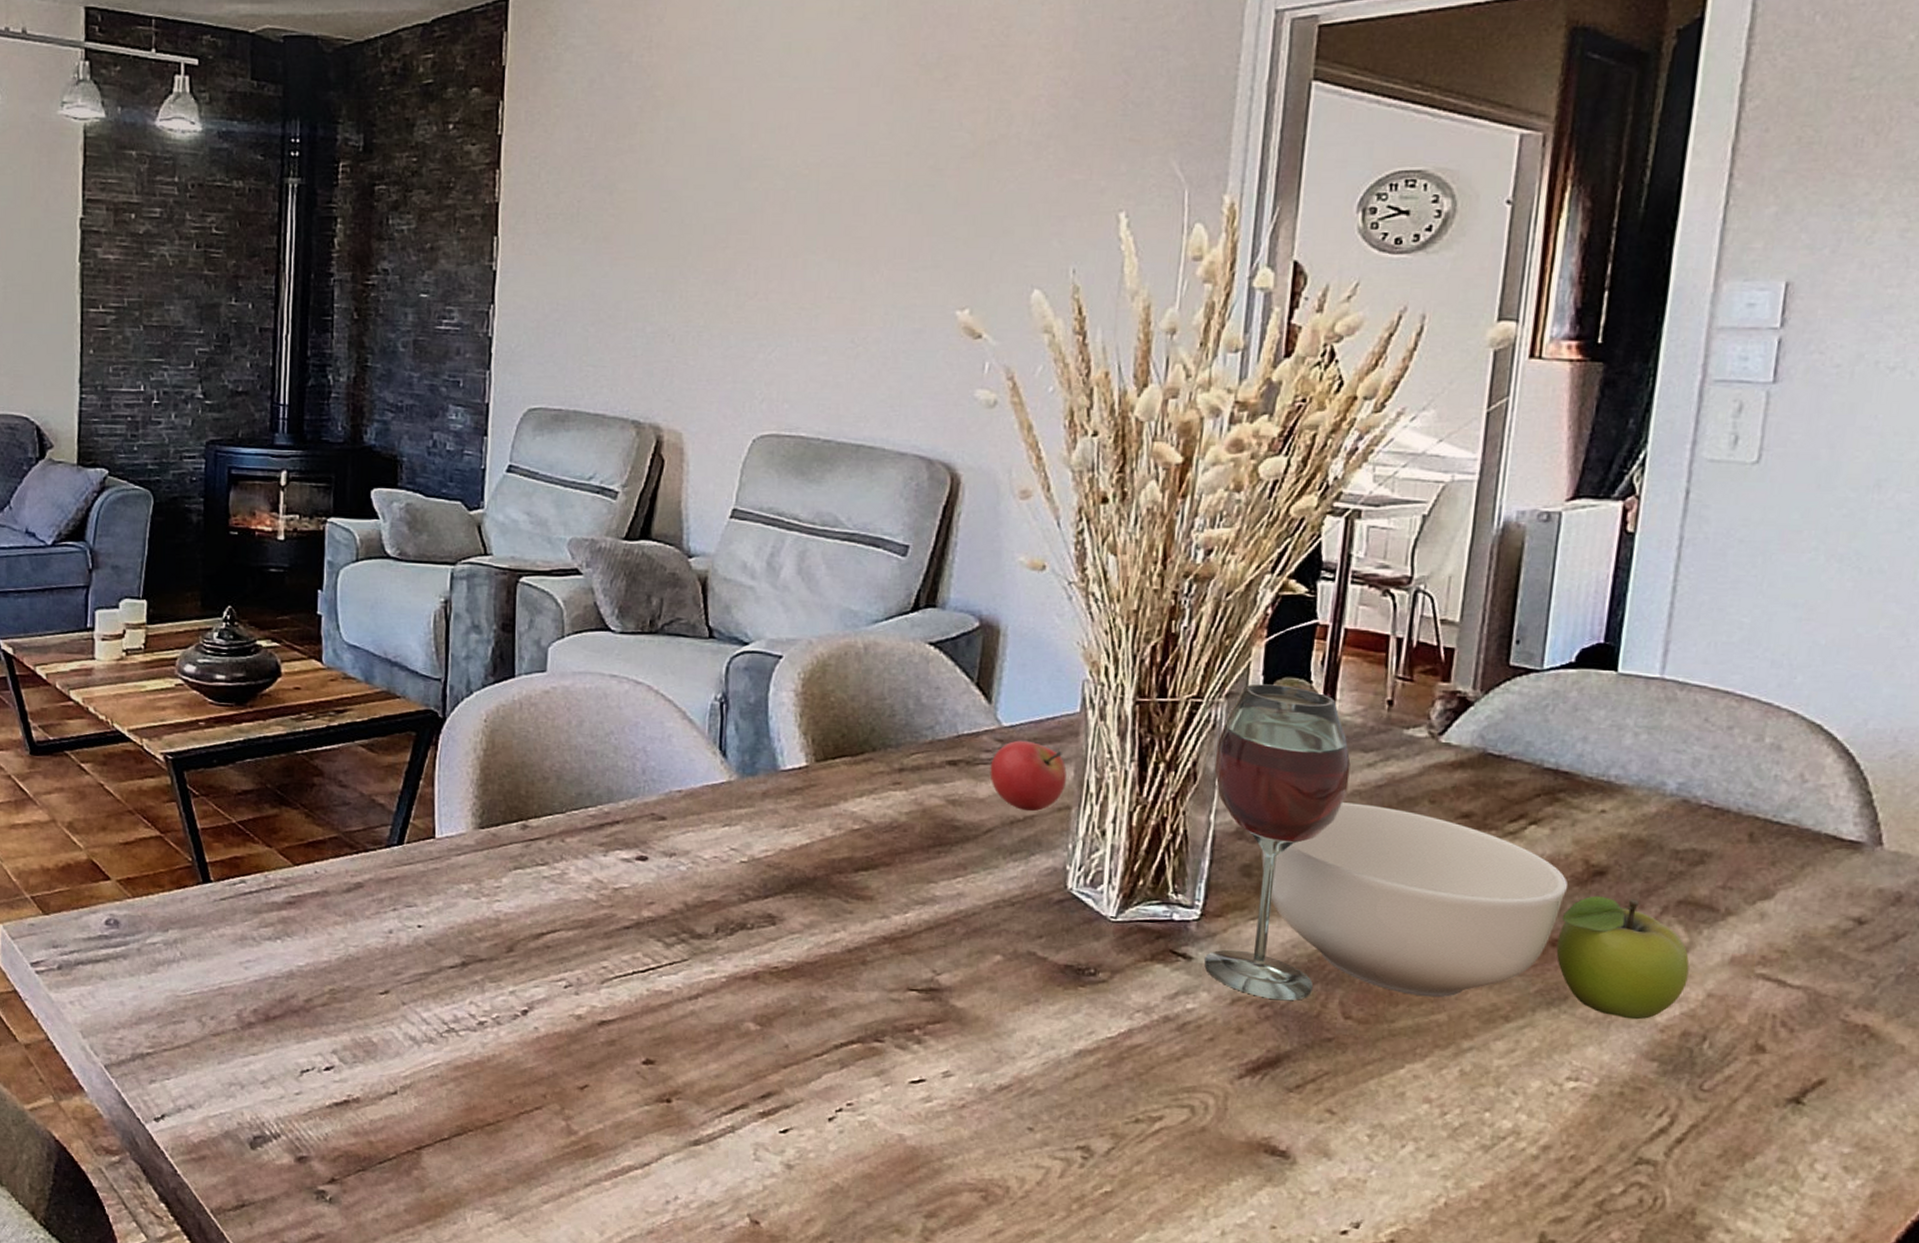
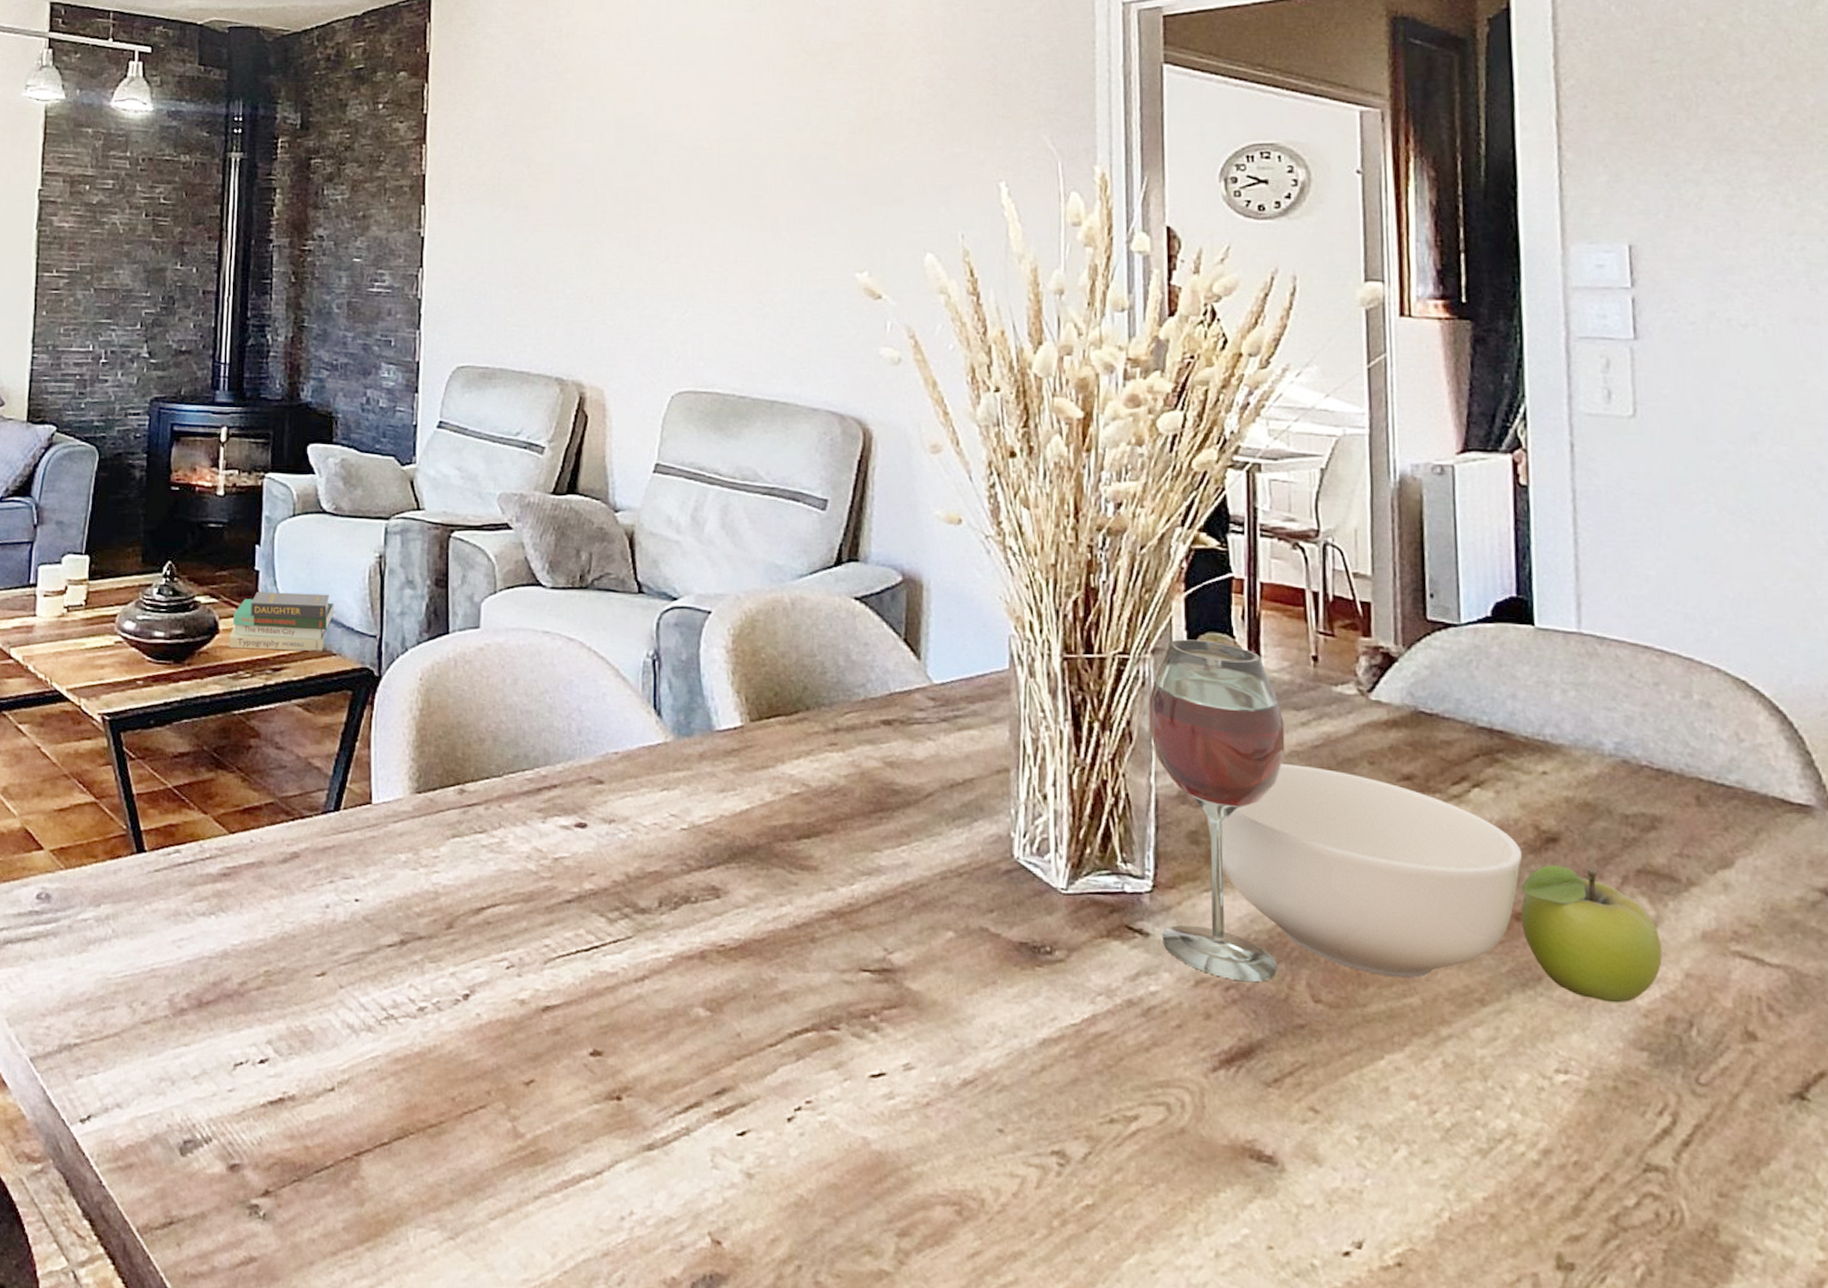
books: none [292,635,399,694] -> present [229,591,334,651]
fruit: present [990,740,1067,812] -> none [925,698,1002,774]

